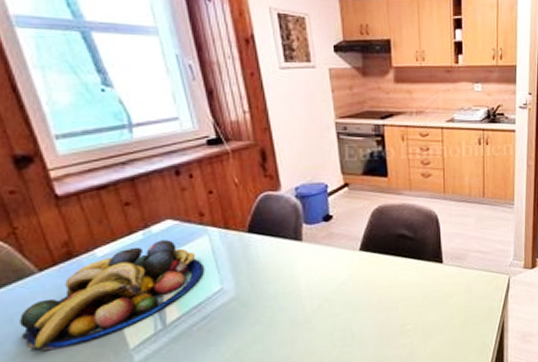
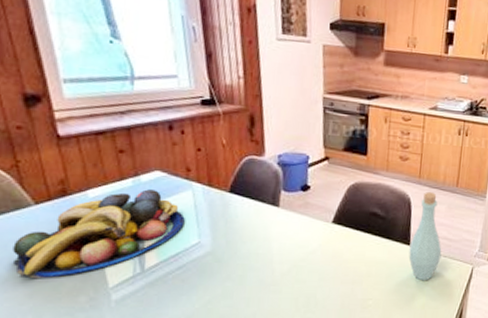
bottle: none [442,206,476,298] -> present [408,192,442,281]

